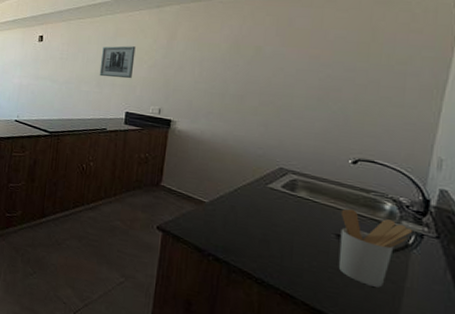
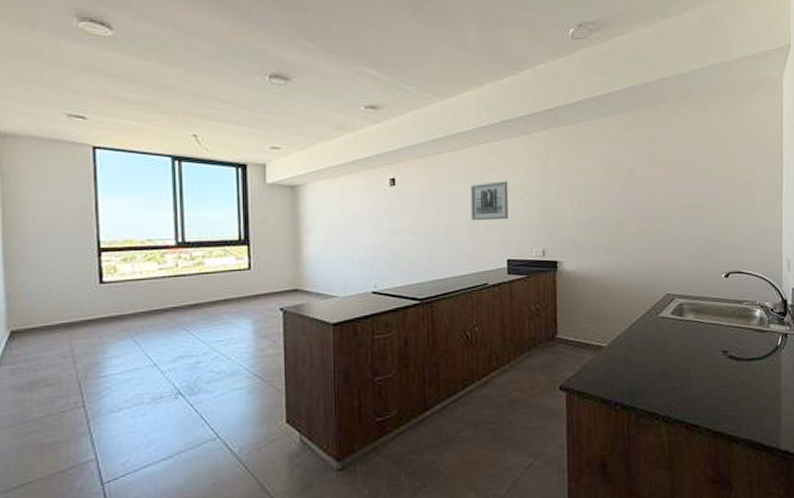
utensil holder: present [338,208,412,287] -> none [723,322,779,395]

